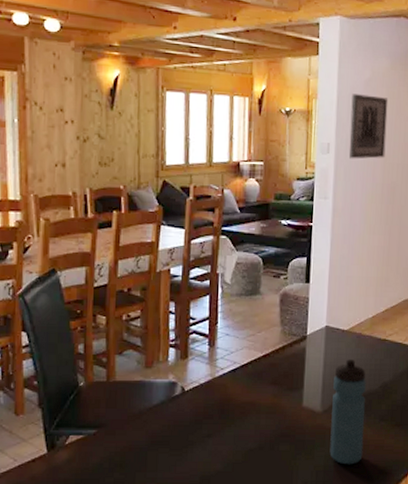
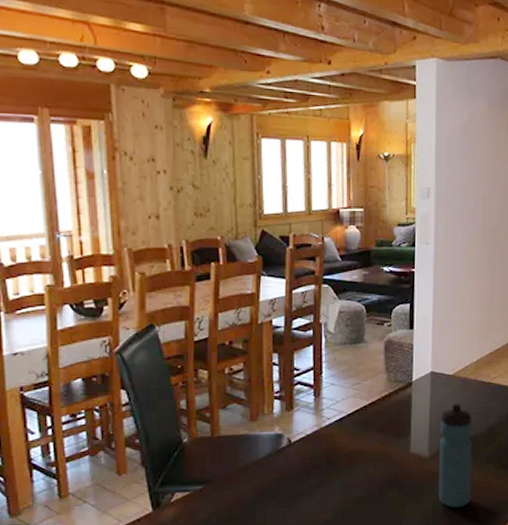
wall art: present [348,94,389,159] -> none [449,137,487,204]

